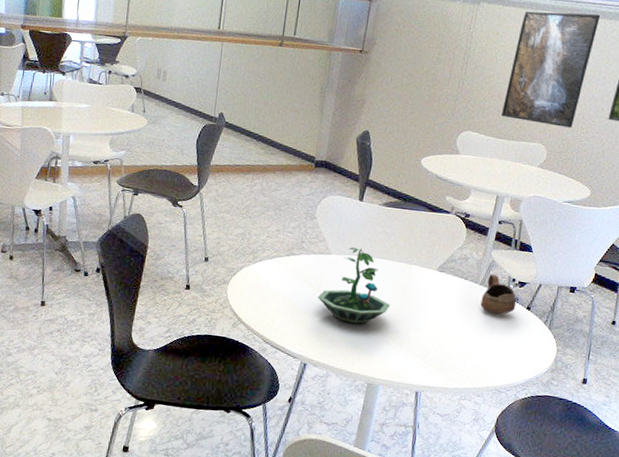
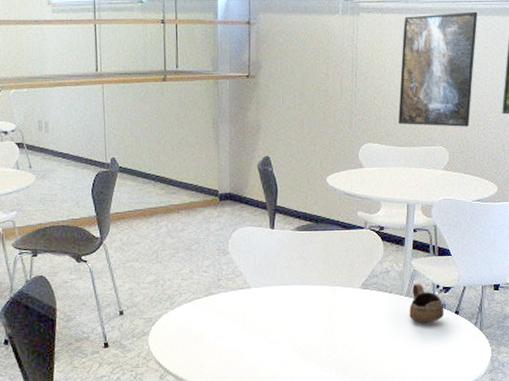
terrarium: present [317,247,391,324] -> none [243,277,320,356]

